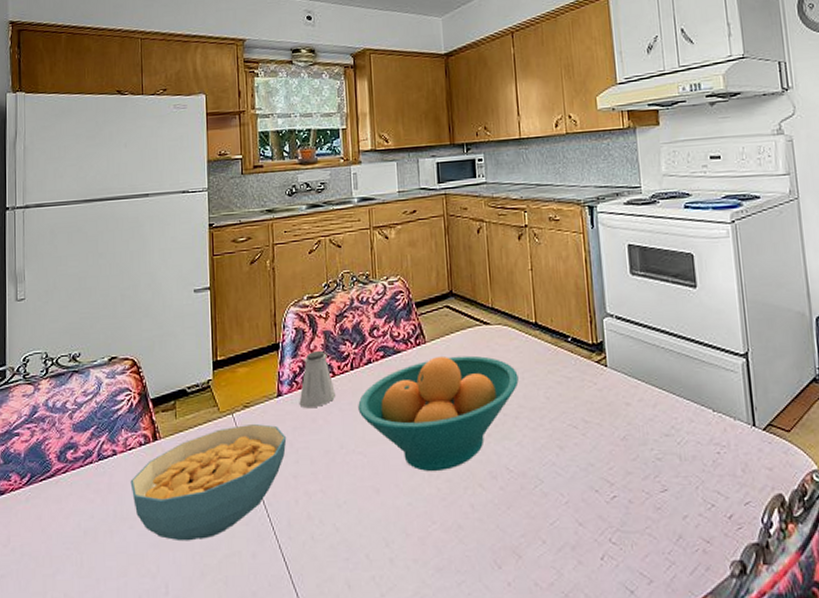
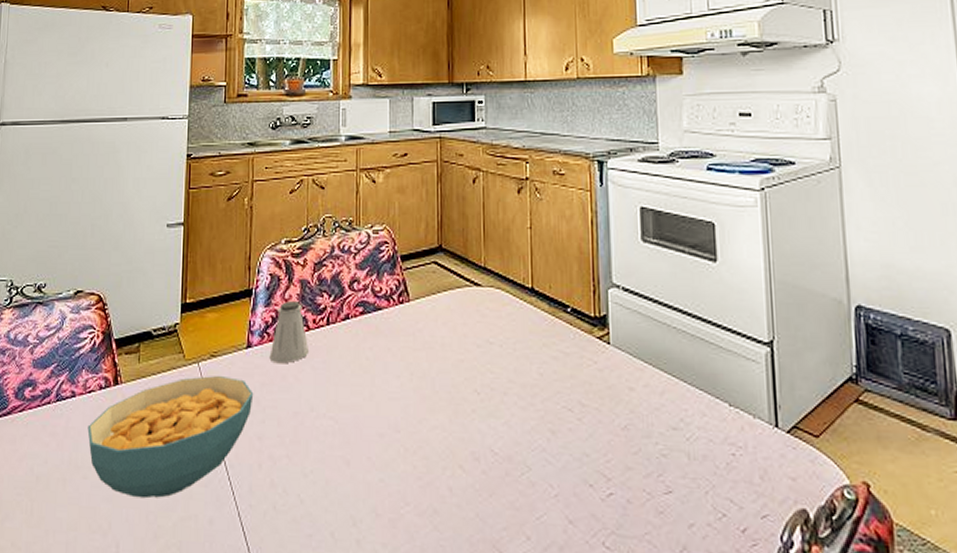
fruit bowl: present [358,355,519,472] -> none [332,318,510,447]

